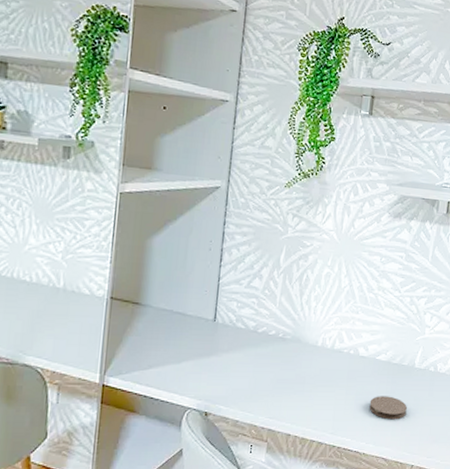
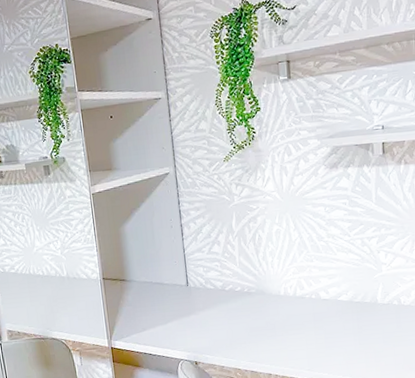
coaster: present [369,396,407,420] -> none [339,332,377,354]

